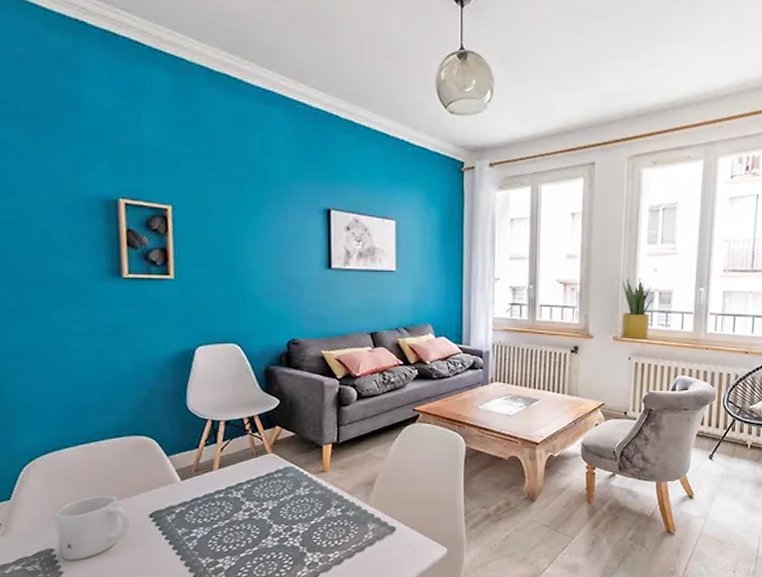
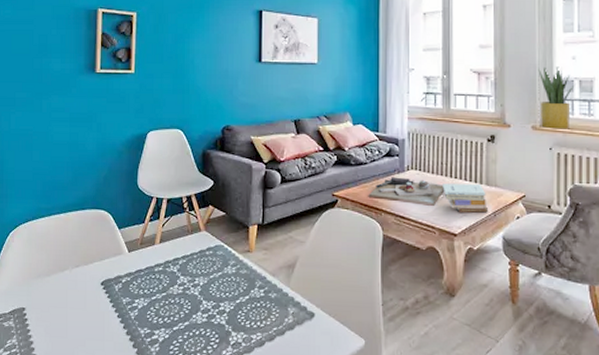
mug: present [54,494,130,560] -> none [28,261,85,320]
decorative tray: none [451,389,527,417] -> present [368,177,444,206]
books: none [526,395,569,423] -> present [443,183,488,214]

